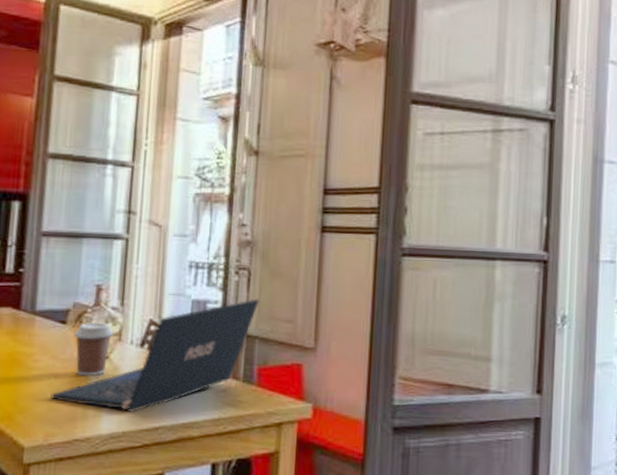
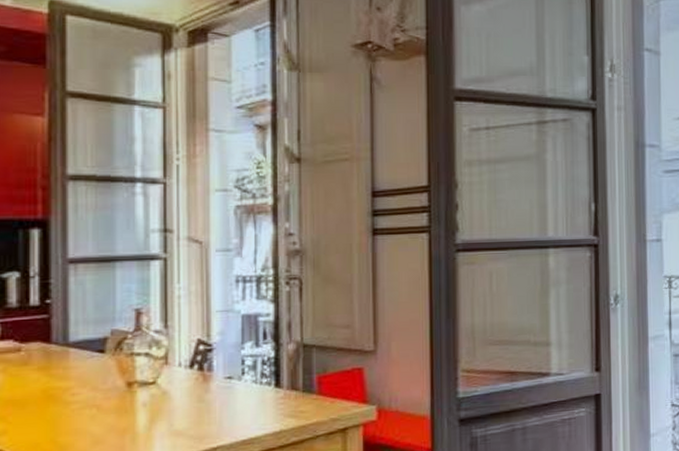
laptop: present [50,299,260,413] -> none [94,307,314,437]
coffee cup: present [74,322,113,377] -> none [115,347,158,405]

